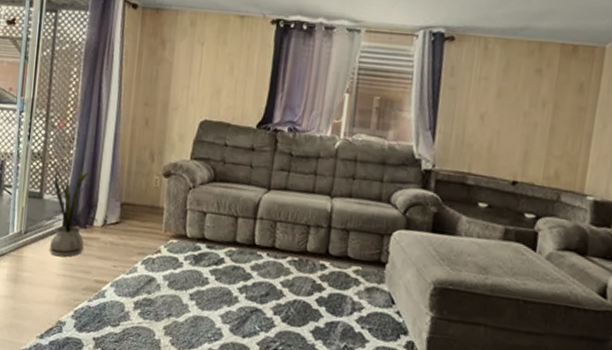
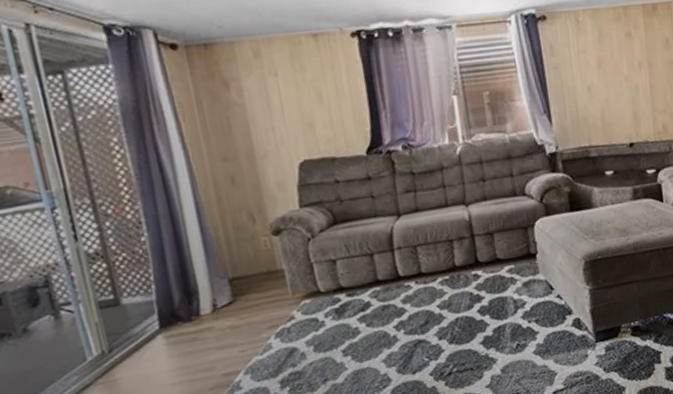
house plant: present [43,158,99,257] -> none [105,254,207,365]

